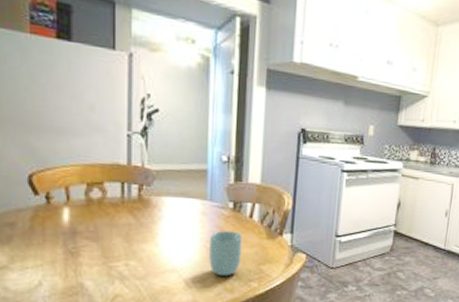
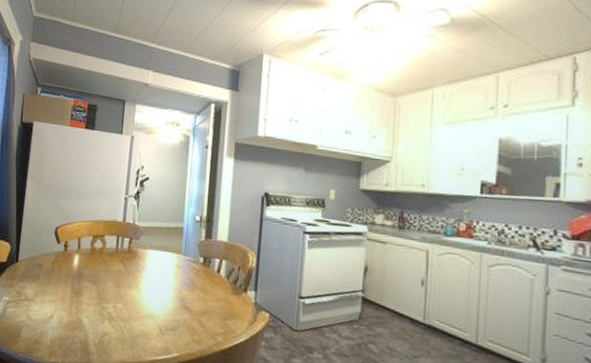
cup: present [208,231,243,277] -> none [180,283,211,328]

